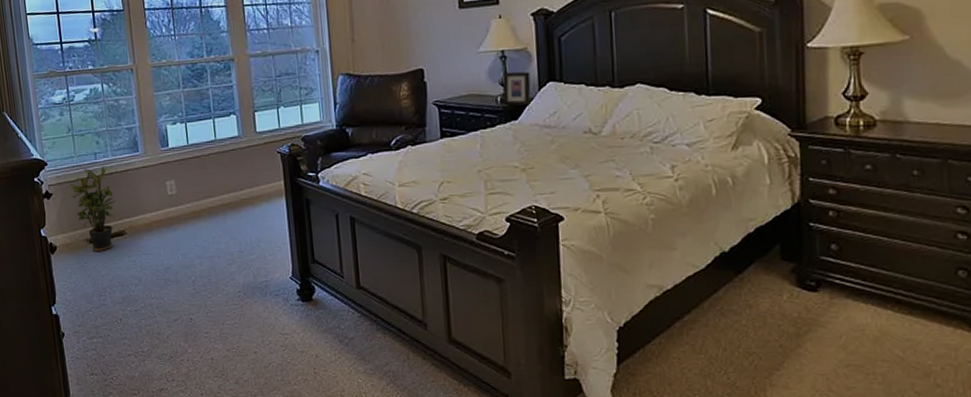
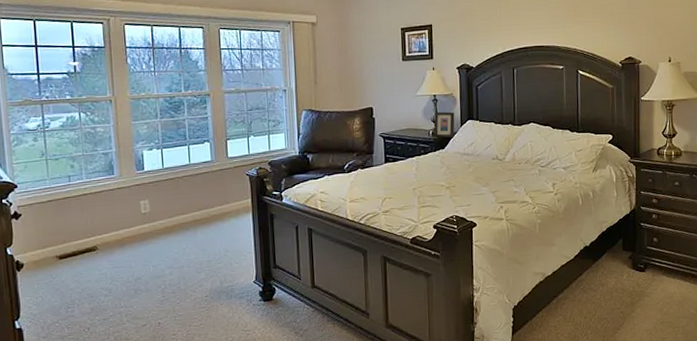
potted plant: present [71,166,116,252] -> none [42,188,89,268]

